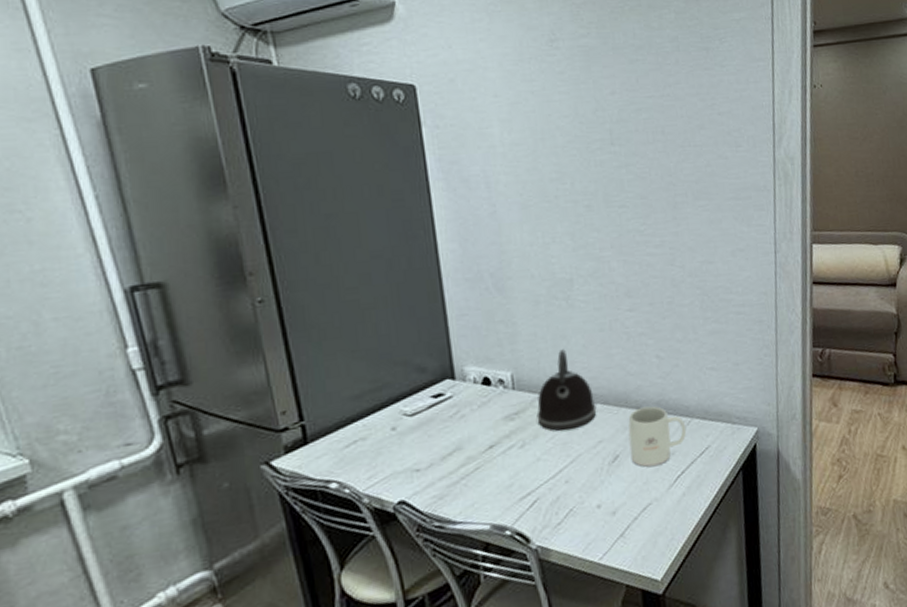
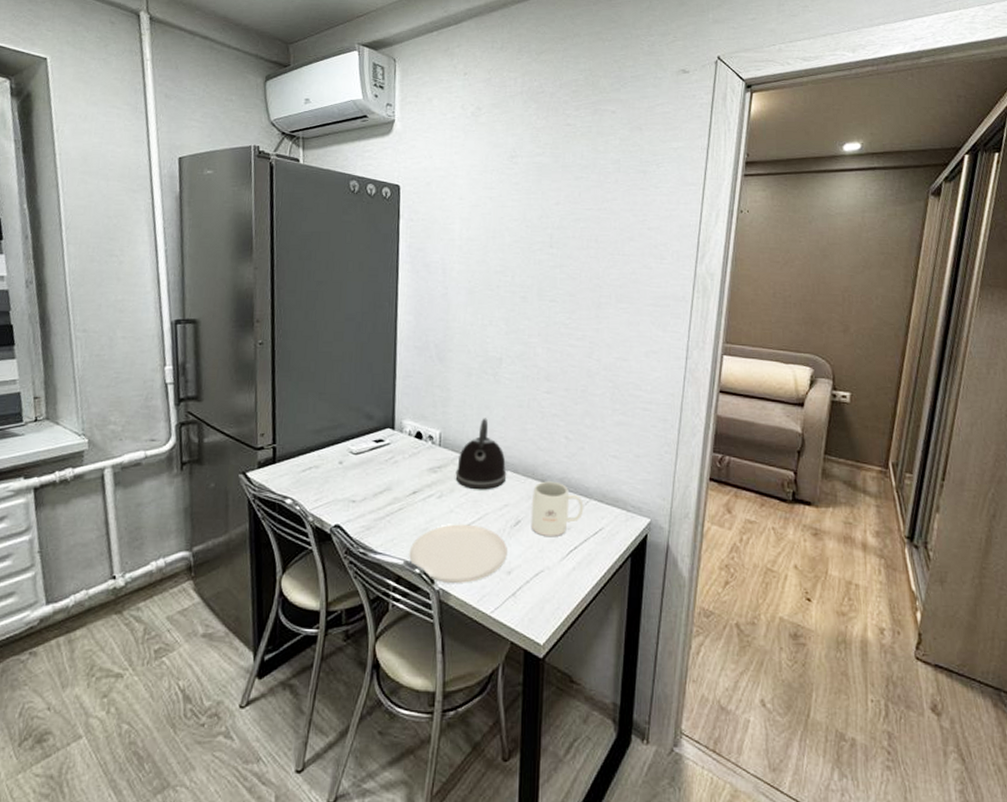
plate: none [495,469,609,540] -> present [409,524,507,583]

